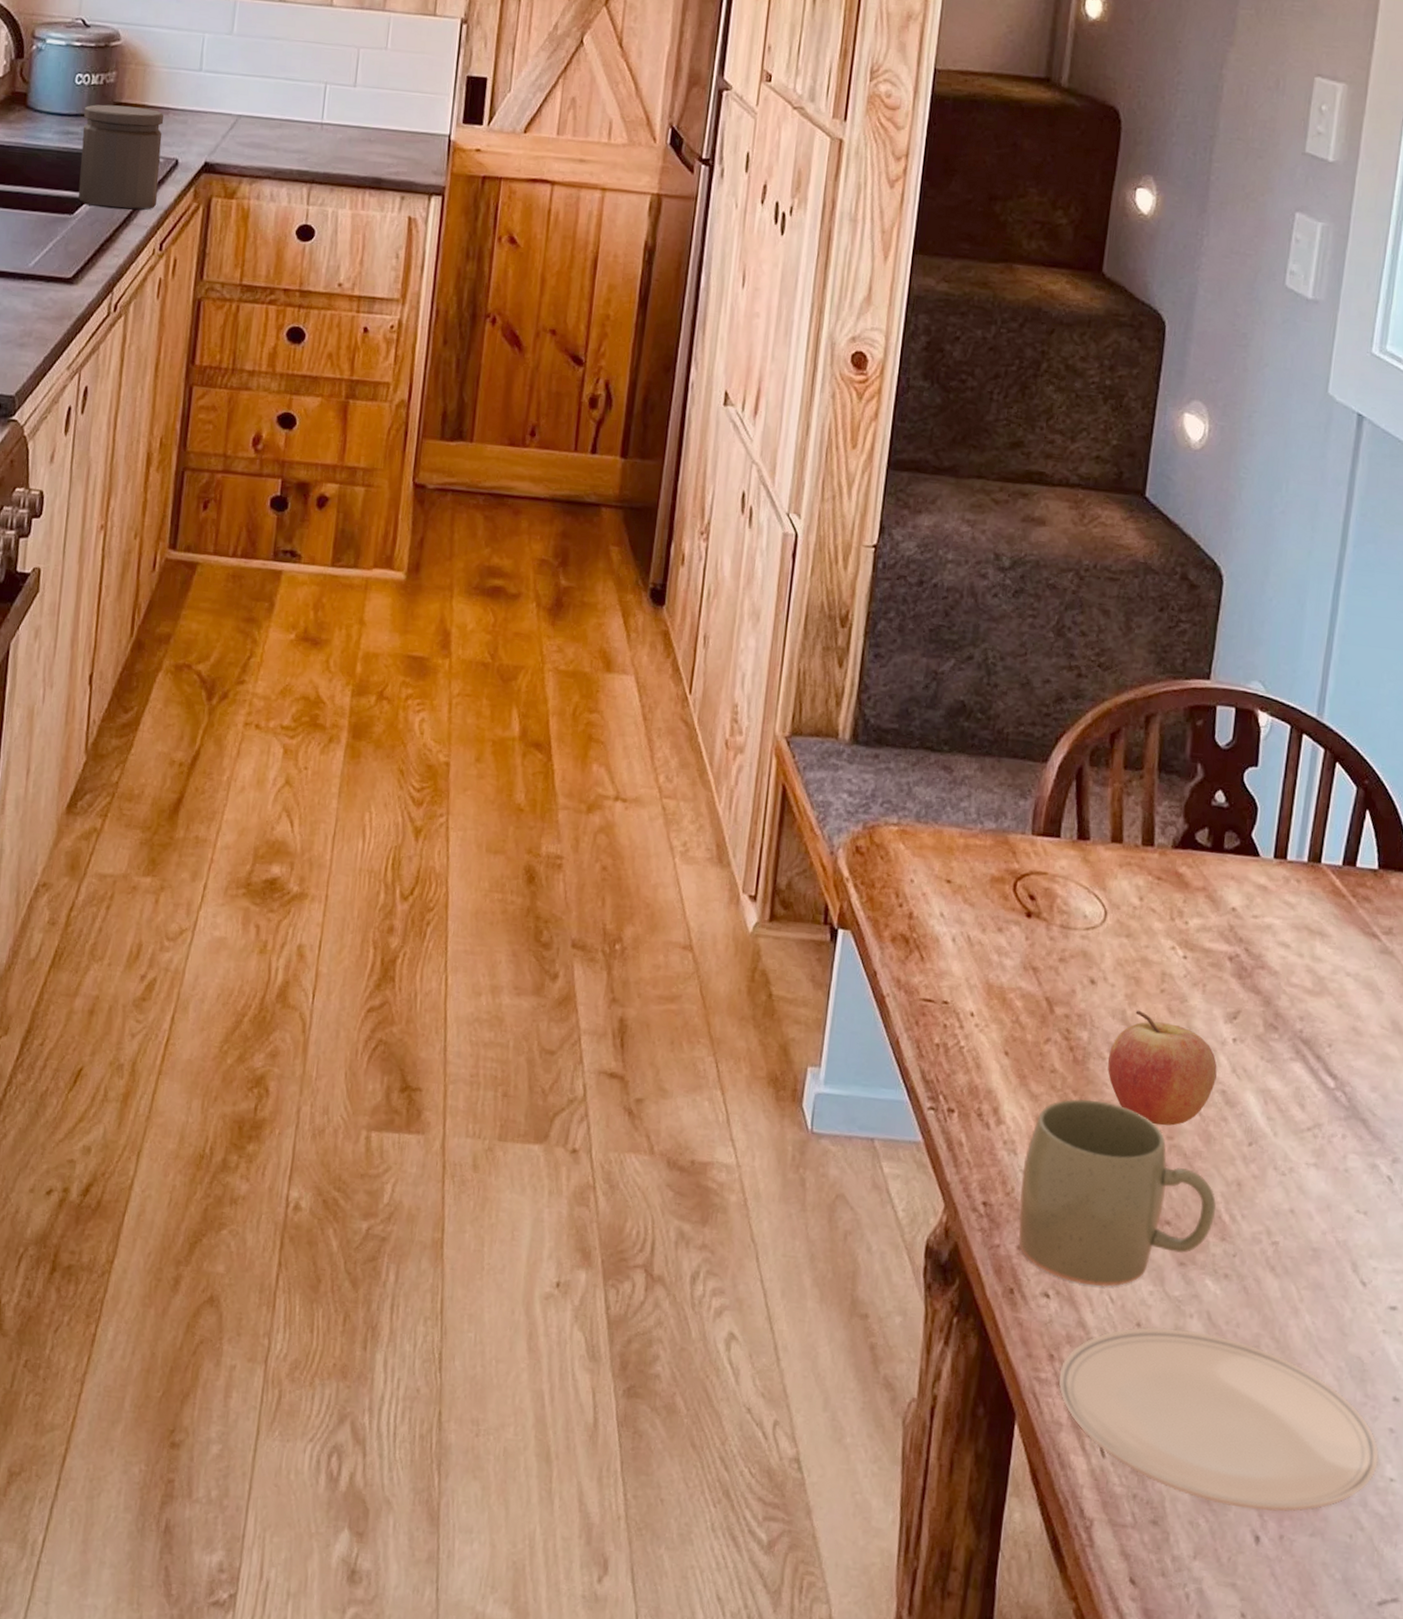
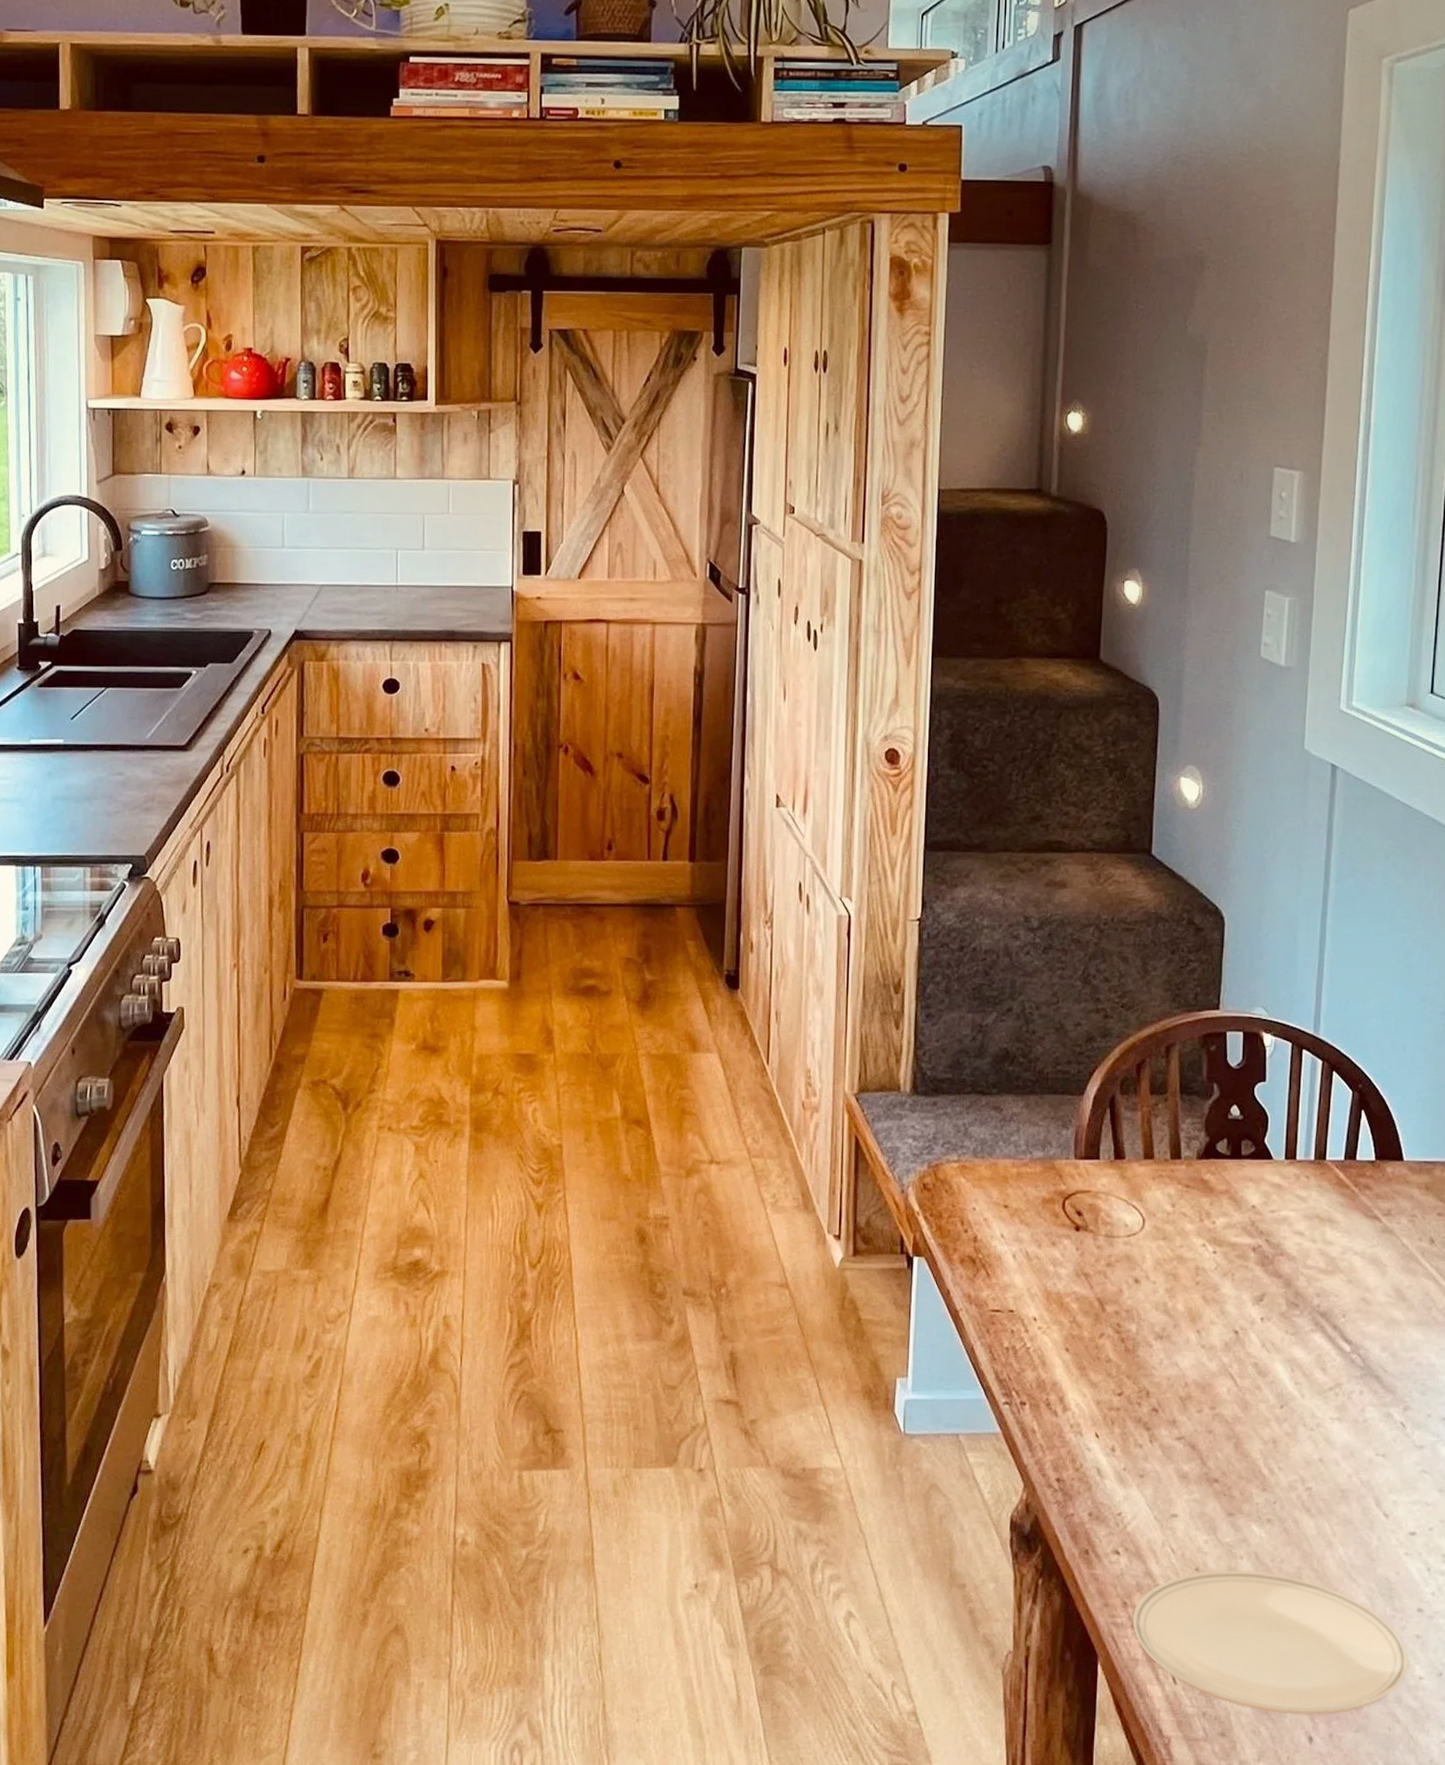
jar: present [78,104,164,211] -> none [181,585,255,680]
mug: present [1018,1099,1216,1287] -> none [1088,1382,1256,1541]
fruit: present [1107,1010,1217,1126] -> none [1154,1301,1249,1398]

